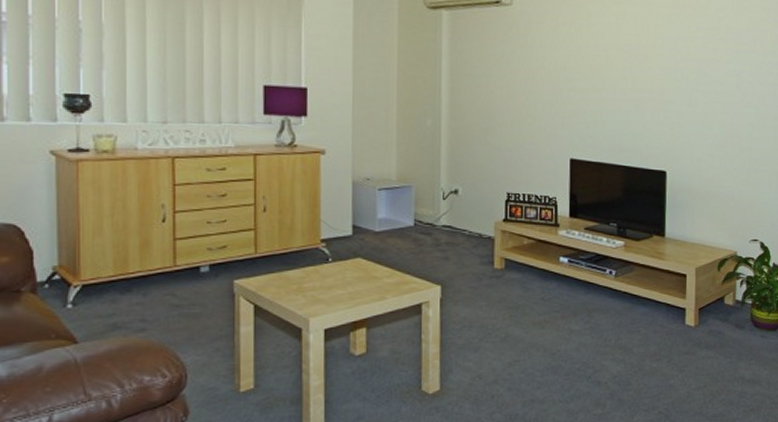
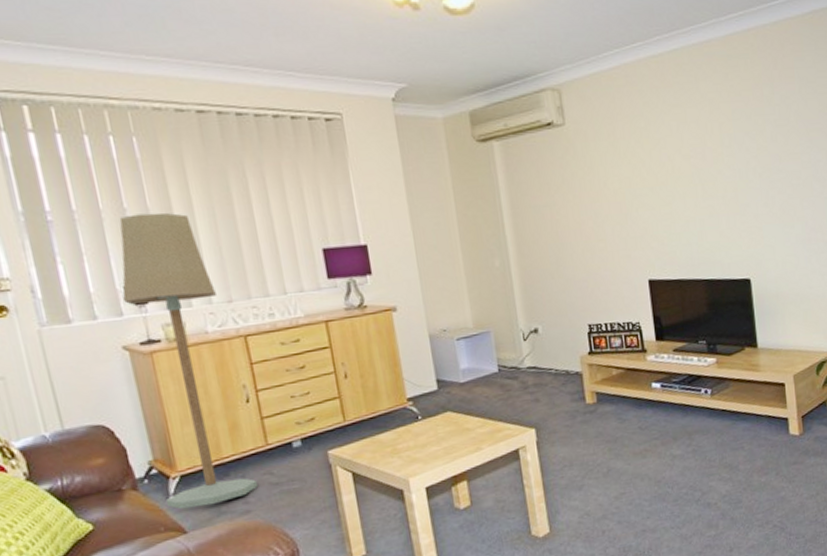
floor lamp: none [61,27,157,319] -> present [119,212,258,510]

